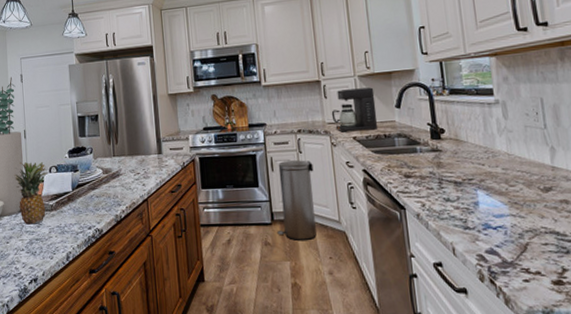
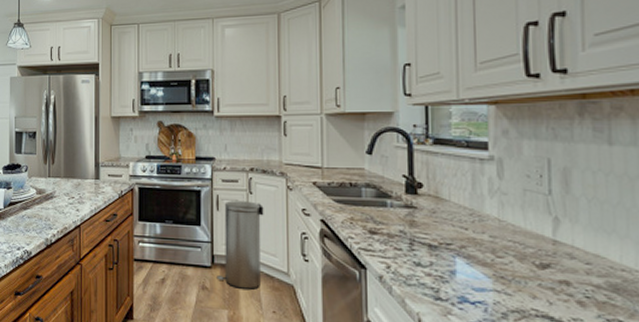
coffee maker: present [331,87,378,132] -> none [290,128,344,176]

